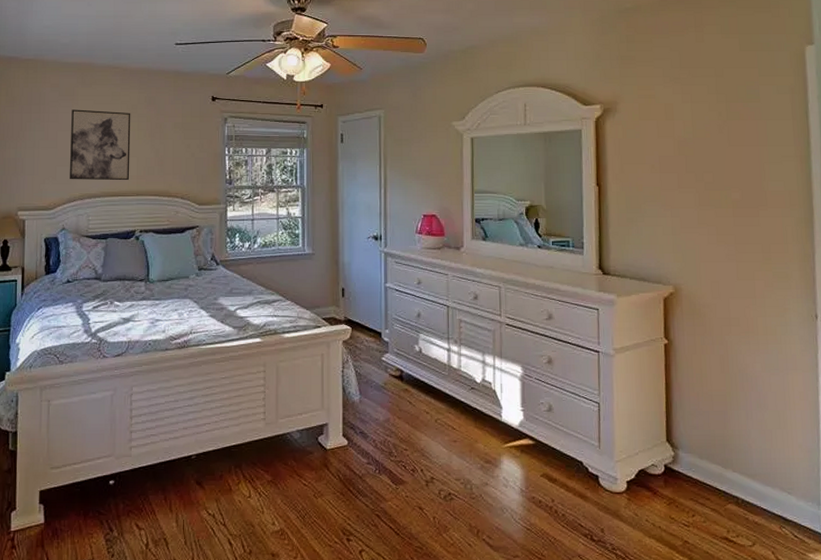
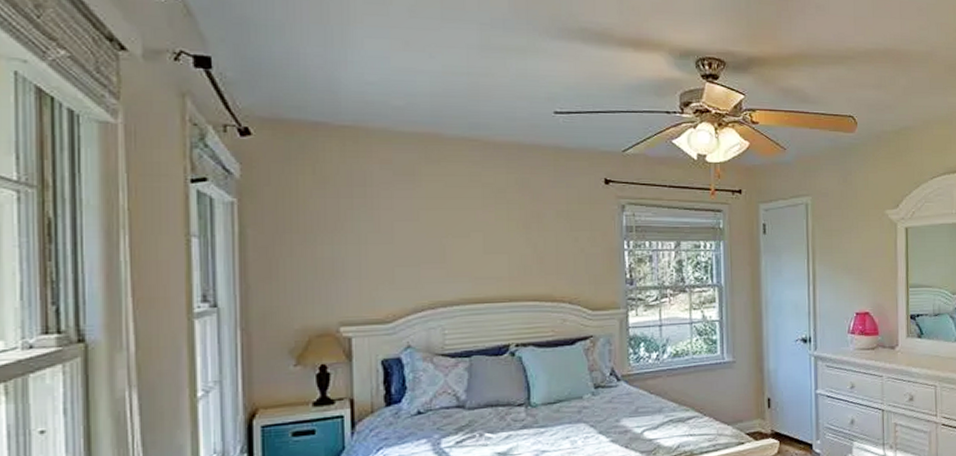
wall art: present [70,109,131,181] -> none [412,193,499,284]

